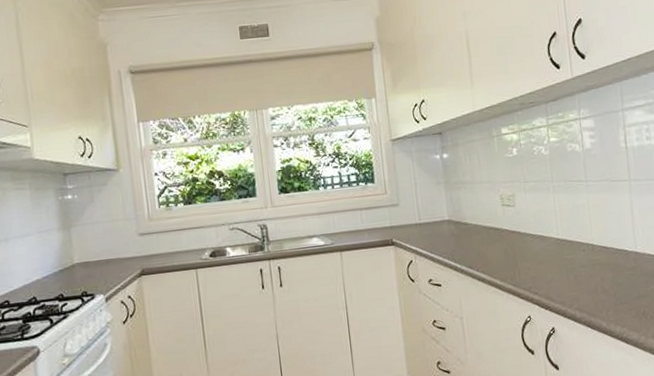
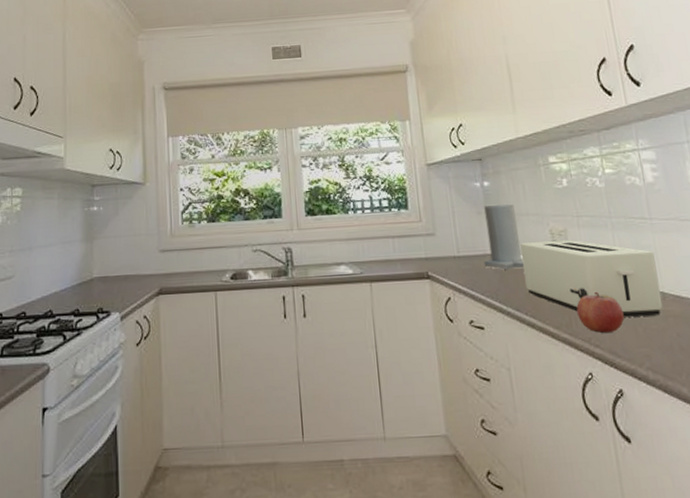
paper towel: none [442,173,477,233] -> present [484,203,524,270]
toaster: none [474,203,592,268] -> present [520,240,663,317]
fruit: none [520,247,560,282] -> present [576,291,625,333]

